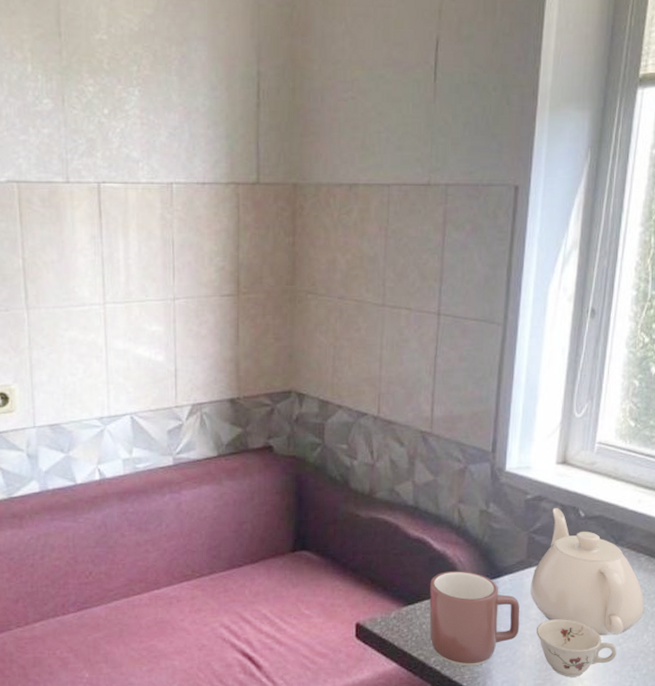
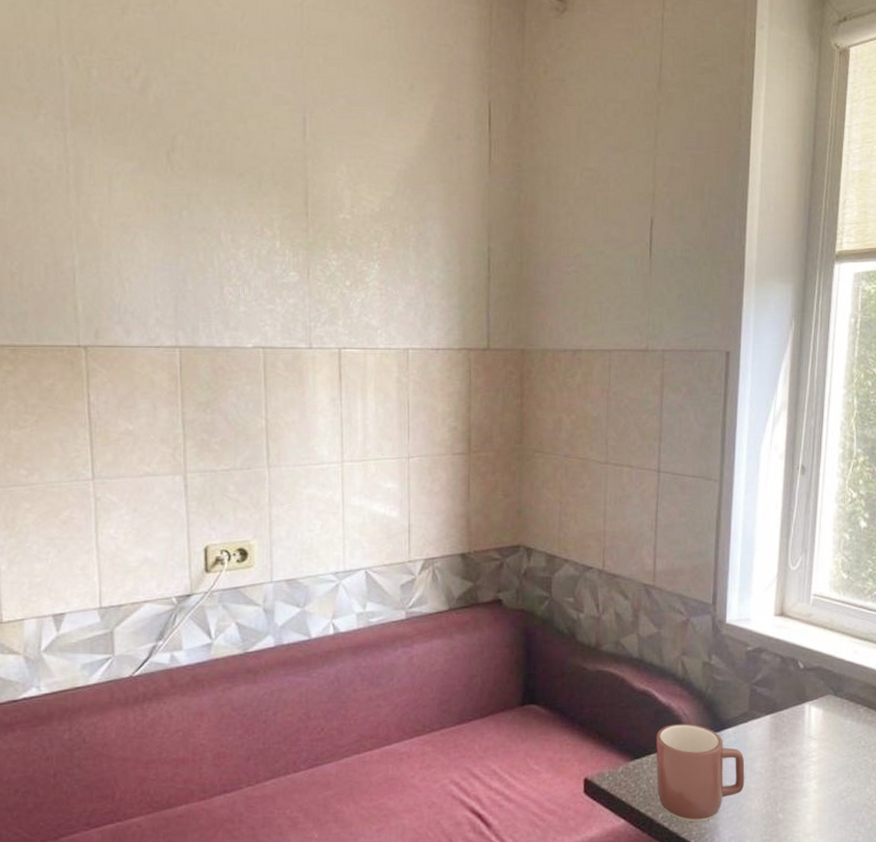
teapot: present [530,507,645,636] -> none [754,658,866,789]
teacup: present [536,619,617,677] -> none [761,772,841,833]

